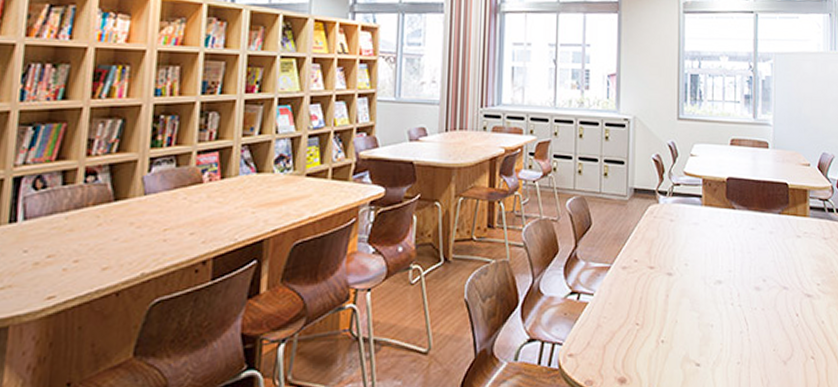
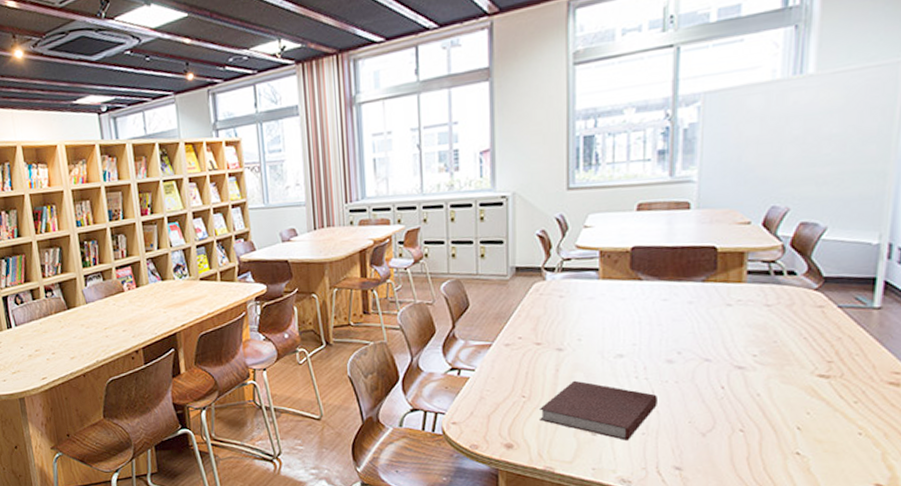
notebook: none [651,306,749,371] -> present [540,380,657,440]

